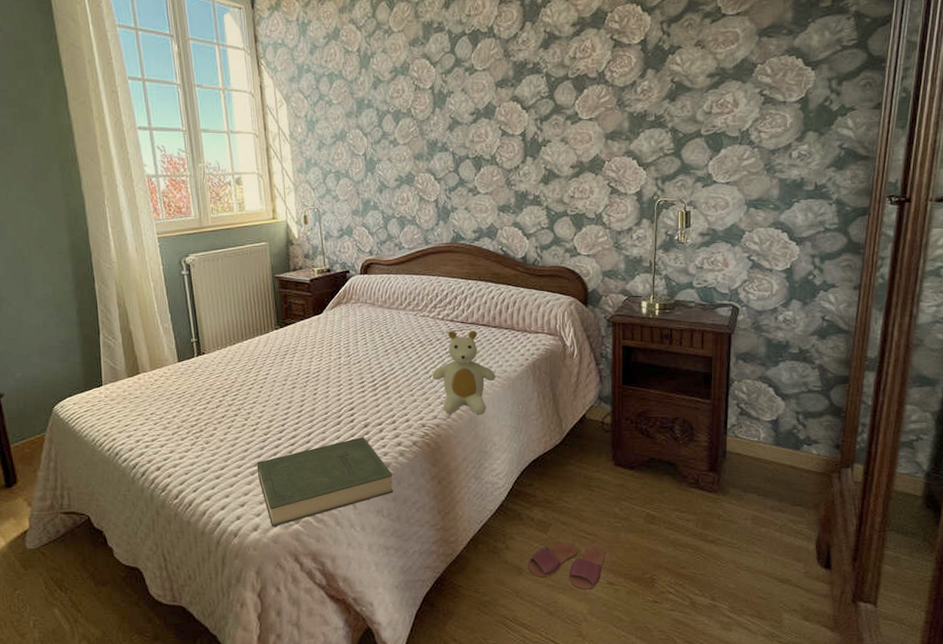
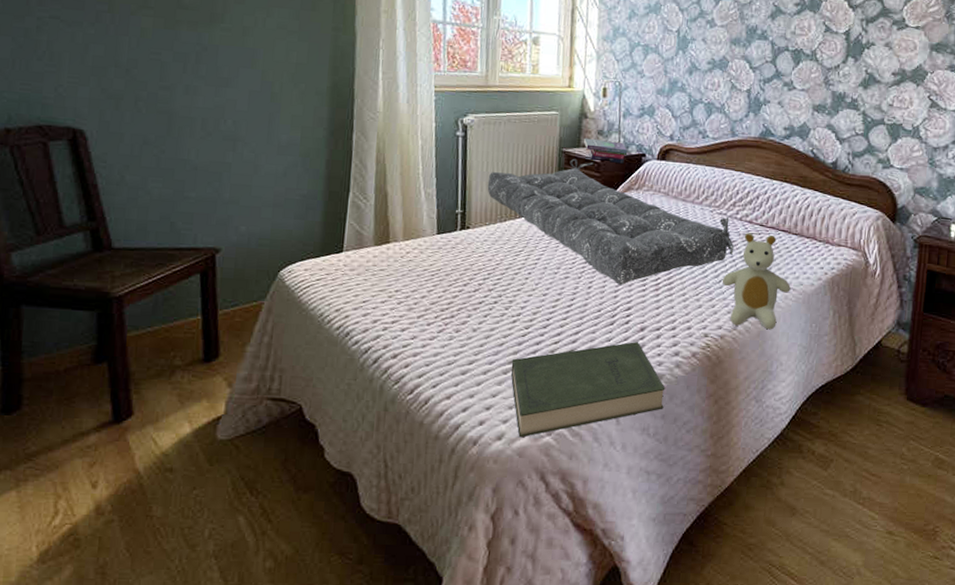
seat cushion: none [214,282,440,390] -> present [487,158,735,286]
books: none [292,262,333,282] -> present [583,138,628,163]
slippers: present [528,541,605,590] -> none [803,481,888,538]

